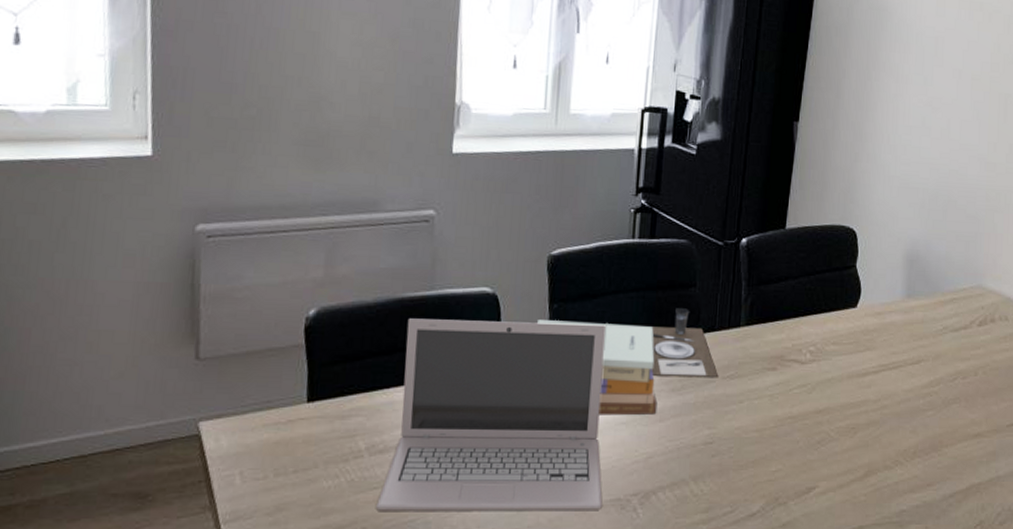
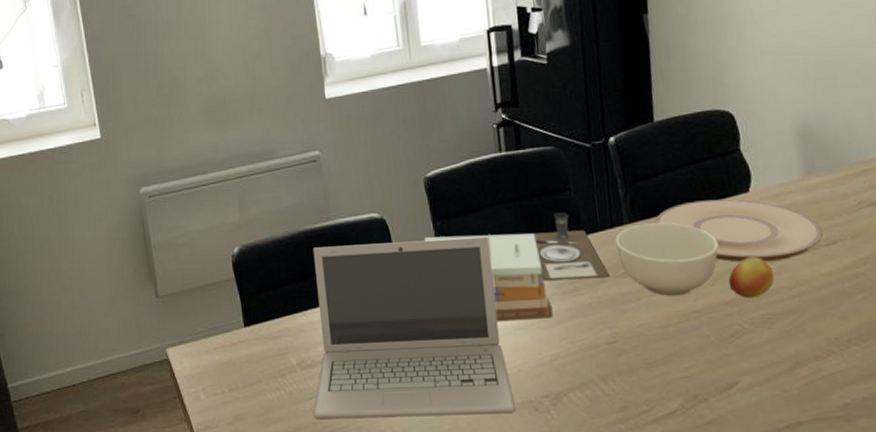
bowl: none [729,327,822,402] -> present [615,222,719,297]
plate: none [769,310,910,375] -> present [654,199,823,262]
fruit: none [824,369,864,408] -> present [728,257,775,299]

